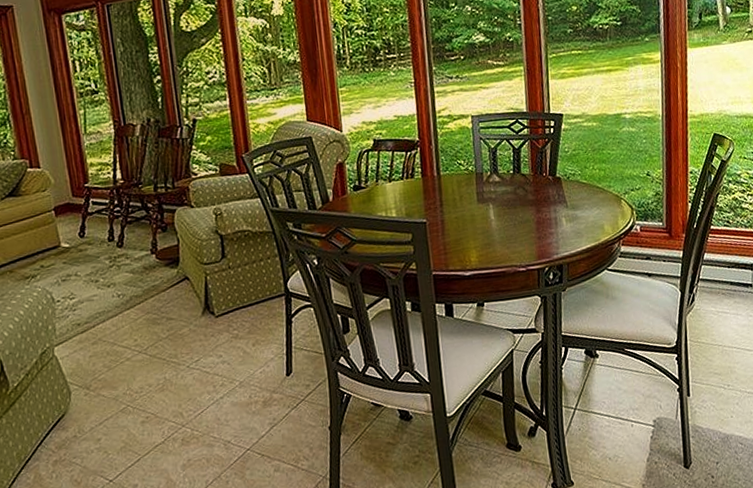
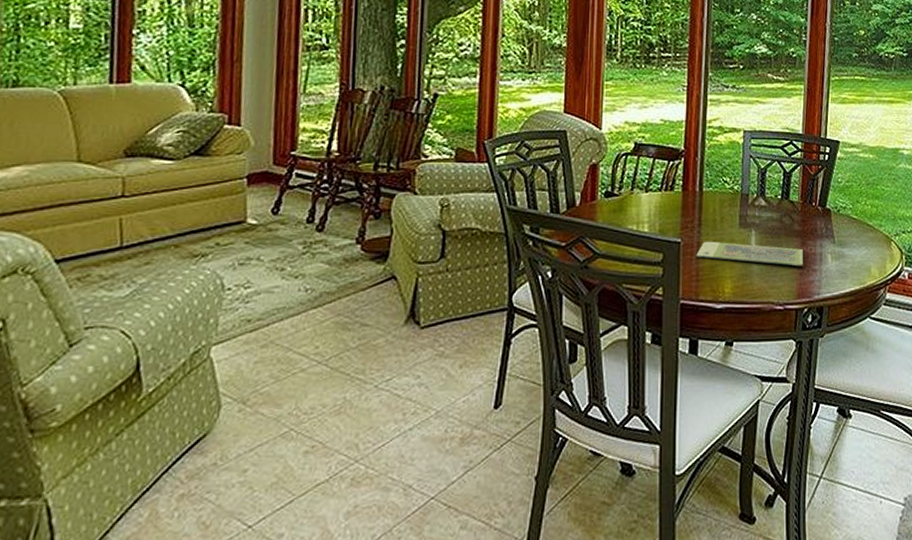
cash: none [441,215,540,234] -> present [696,241,803,267]

